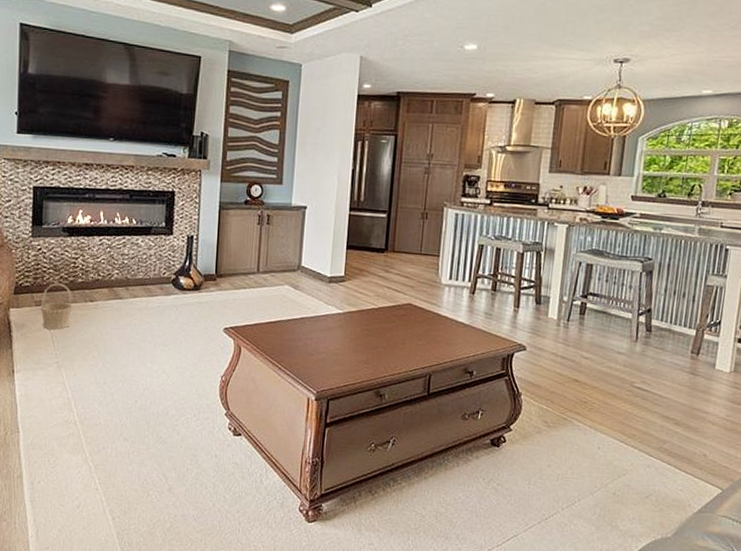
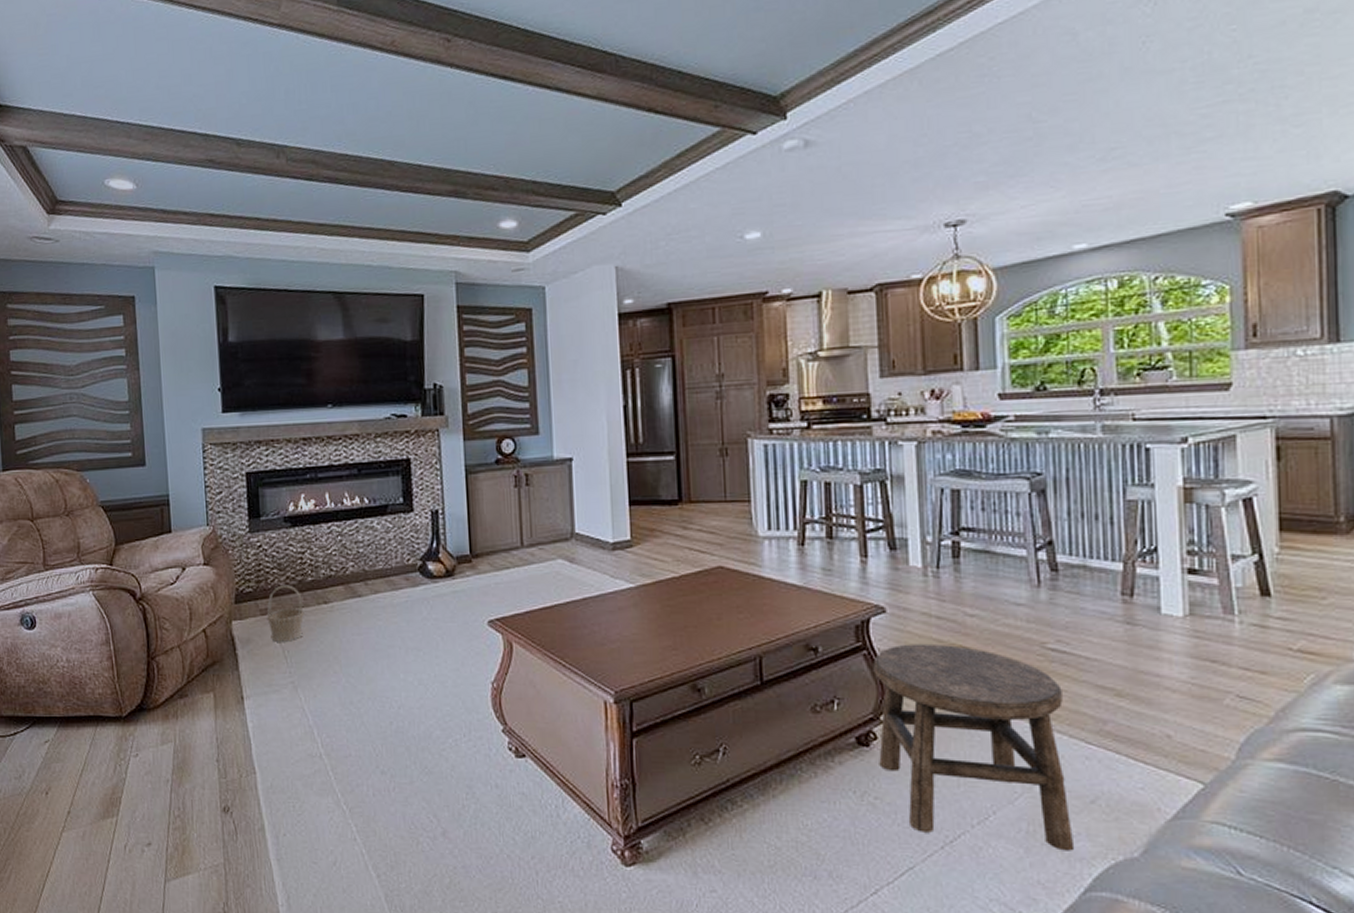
stool: none [504,374,640,530] -> present [873,643,1073,851]

